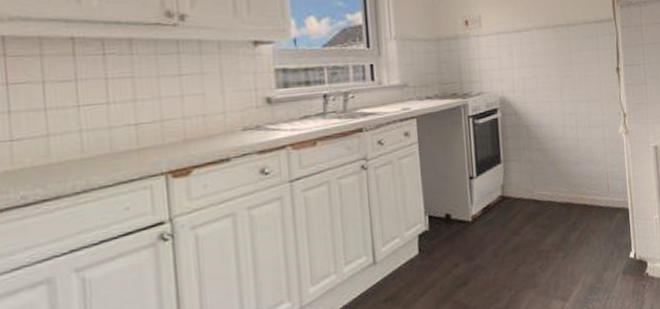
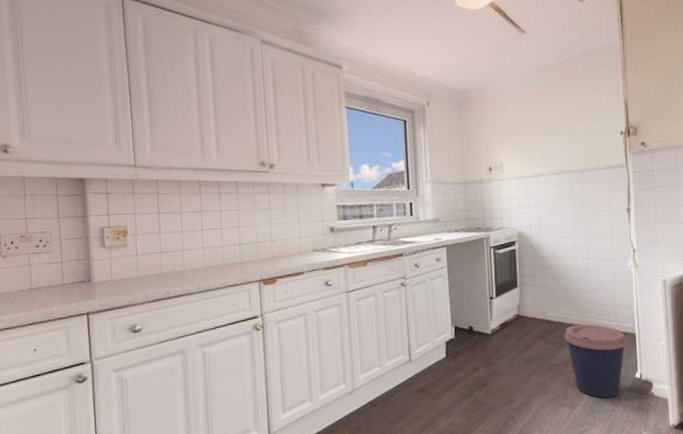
coffee cup: none [554,201,620,285] -> present [564,324,627,398]

